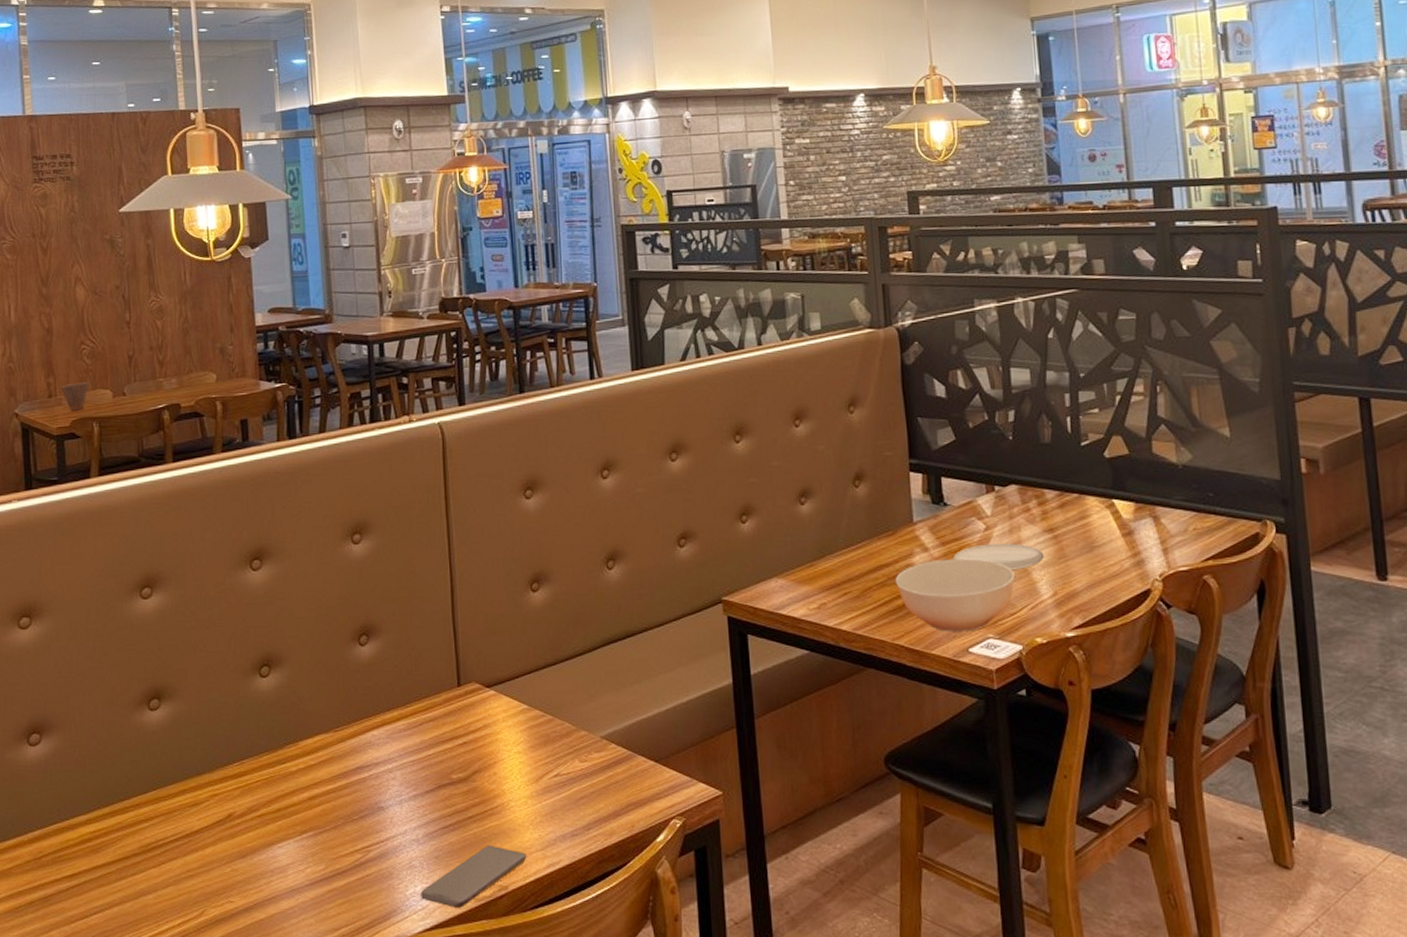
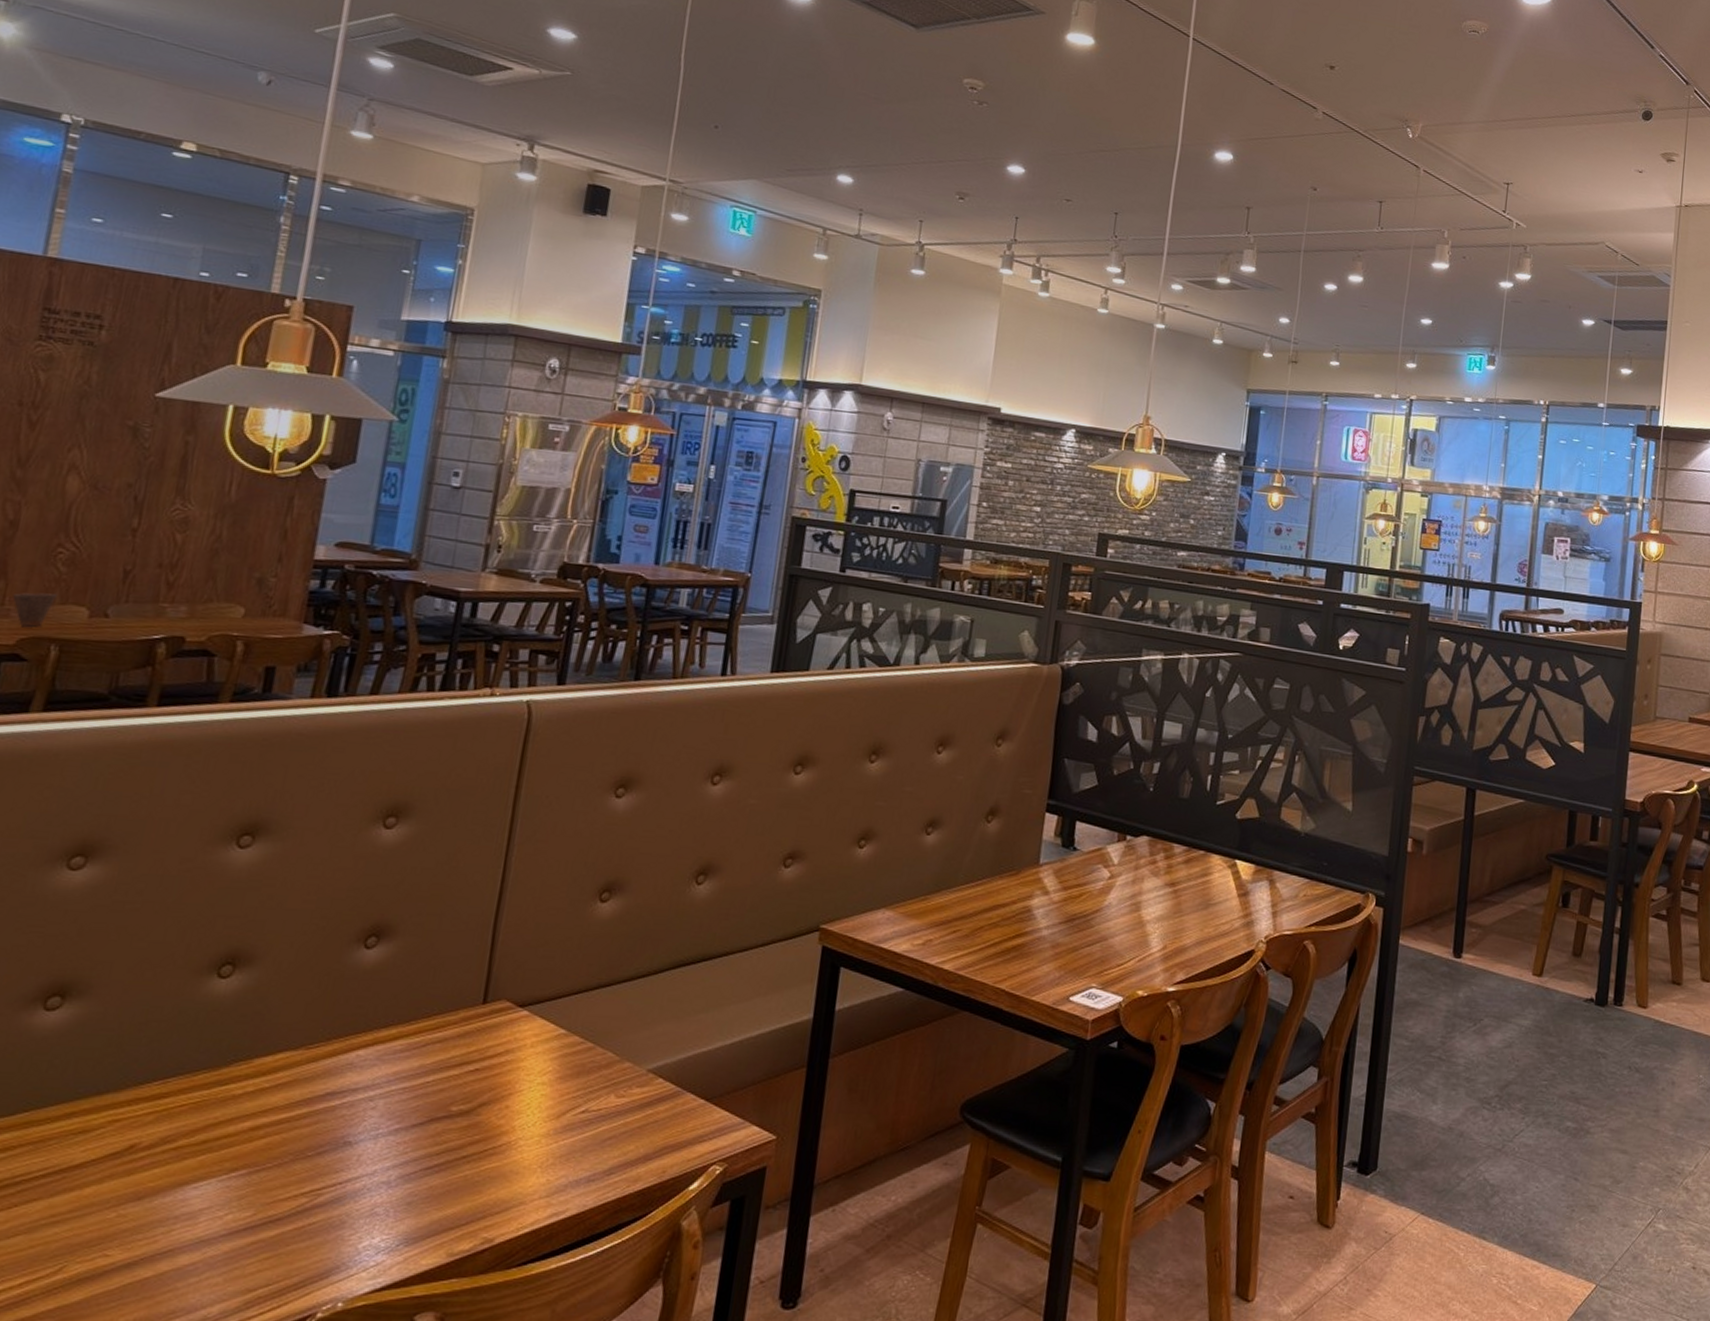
smartphone: present [421,846,527,908] -> none [377,1191,527,1264]
bowl: present [895,558,1015,632] -> none [1008,904,1130,979]
plate: present [952,543,1044,572] -> none [1071,892,1162,923]

